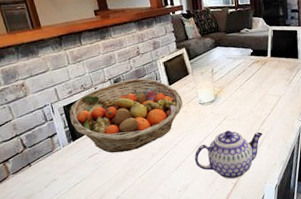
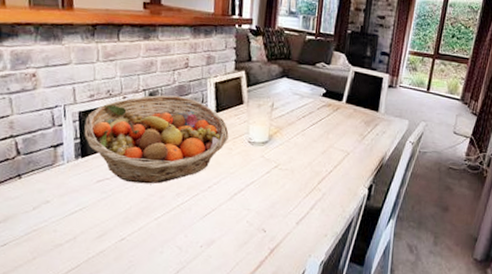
teapot: present [194,130,263,180] -> none [228,182,318,244]

